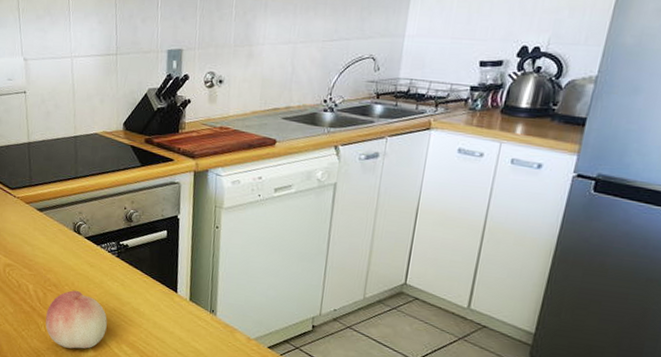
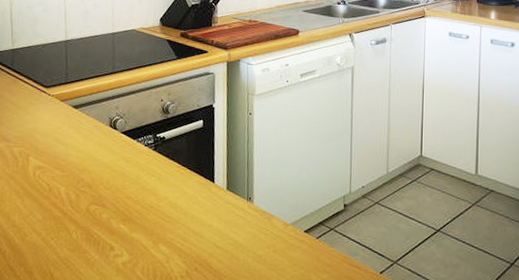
fruit: present [45,290,107,349] -> none [77,189,144,255]

